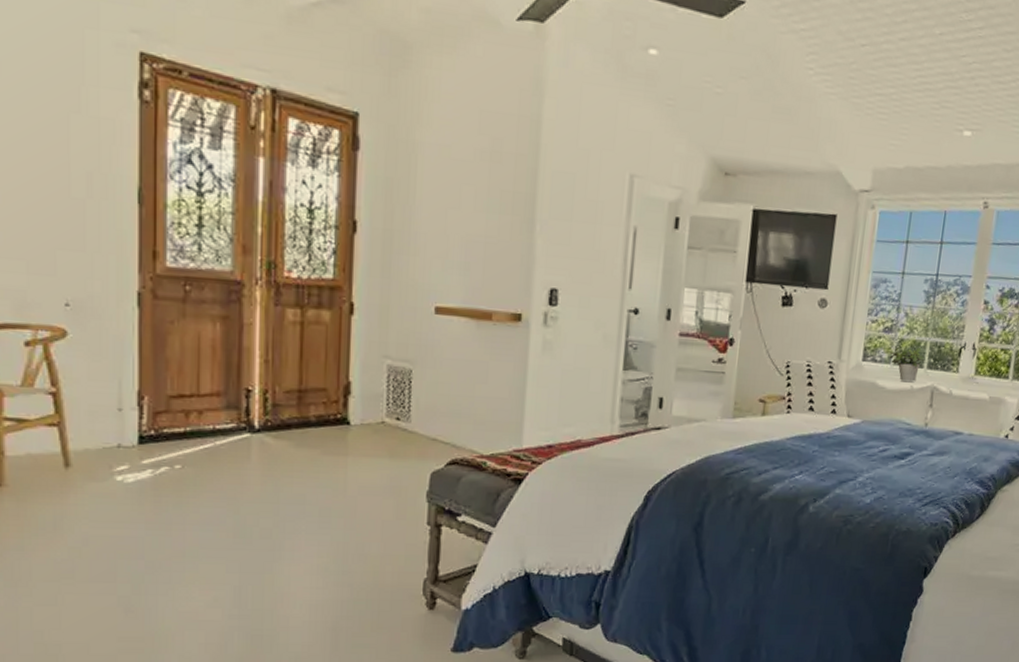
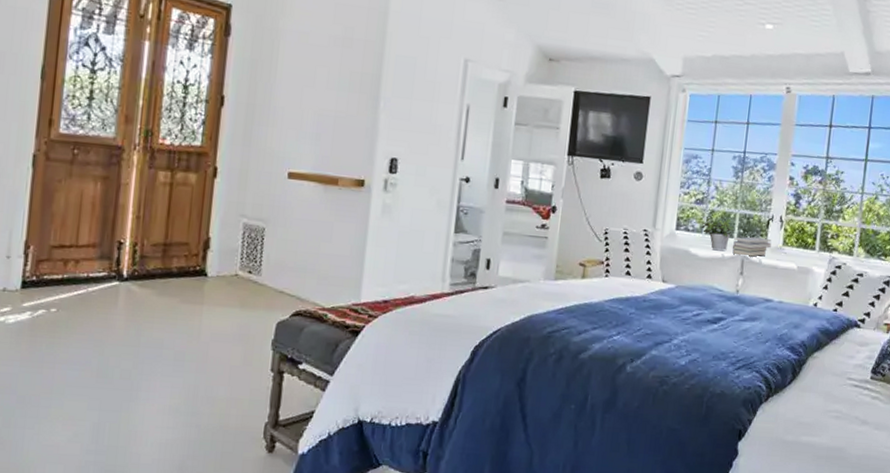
books: none [921,366,964,388] -> present [732,236,772,257]

